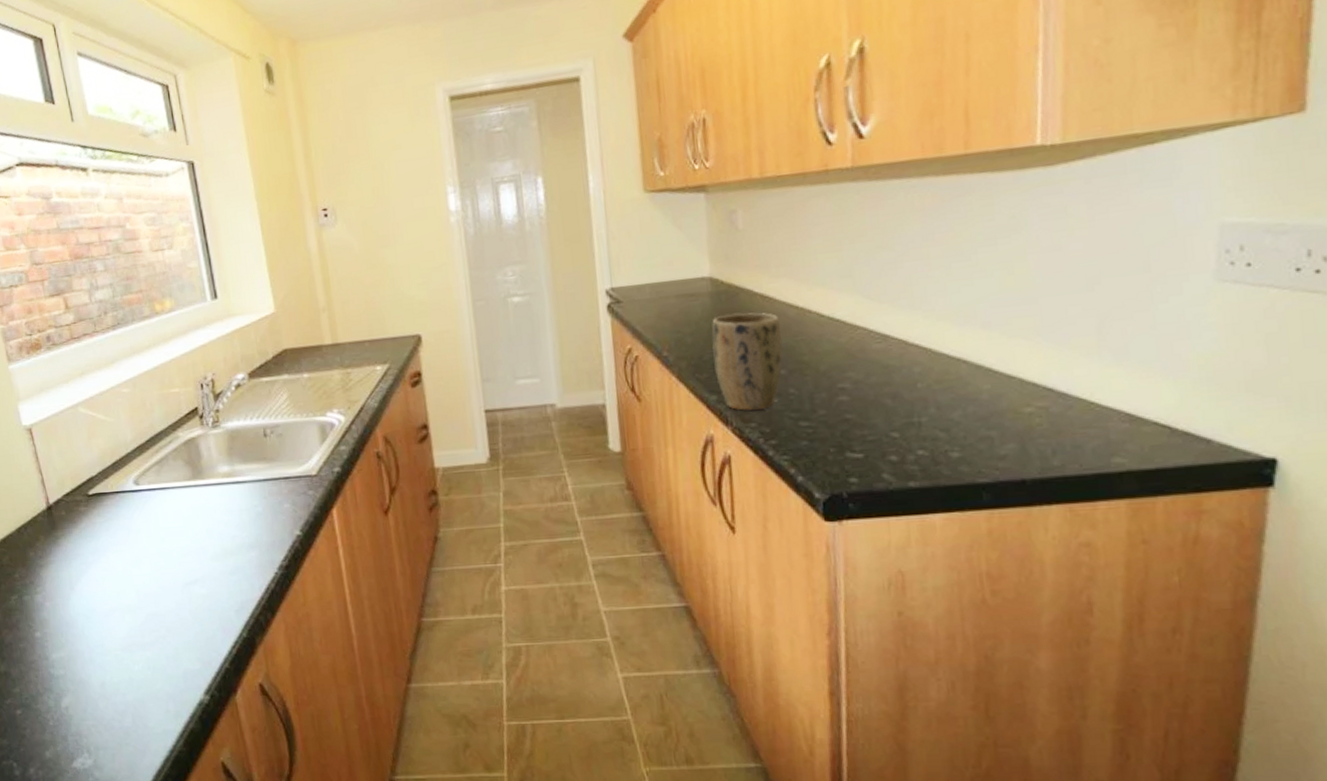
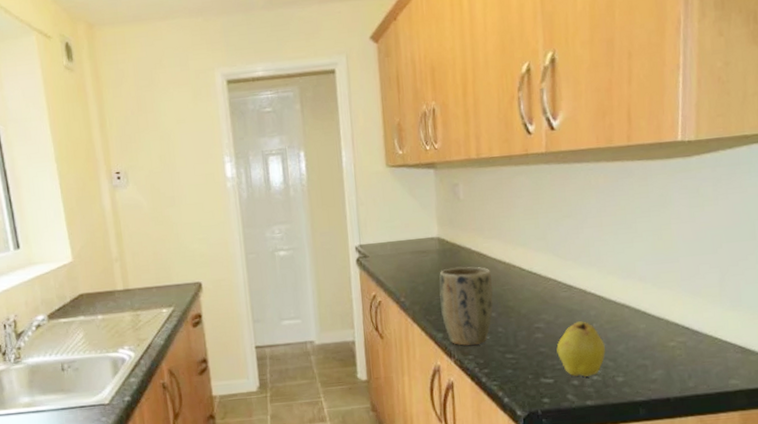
fruit: none [867,380,935,451] -> present [556,321,605,377]

